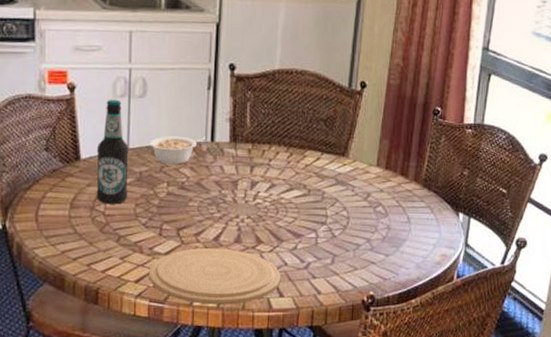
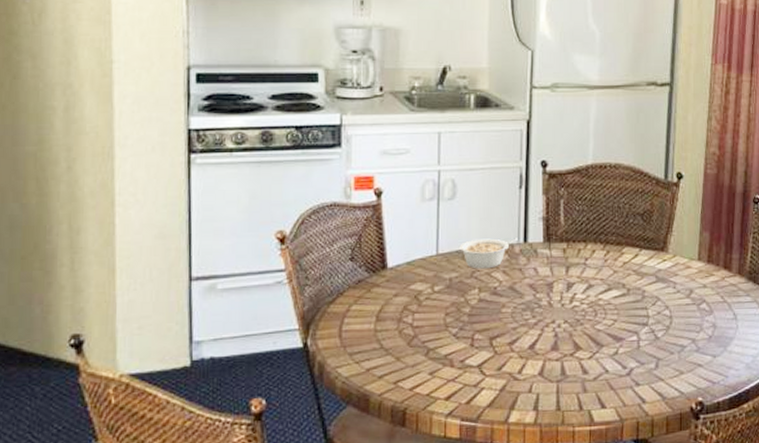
bottle: present [96,99,129,205] -> none [403,203,438,315]
plate: present [148,248,281,305] -> none [460,357,602,421]

